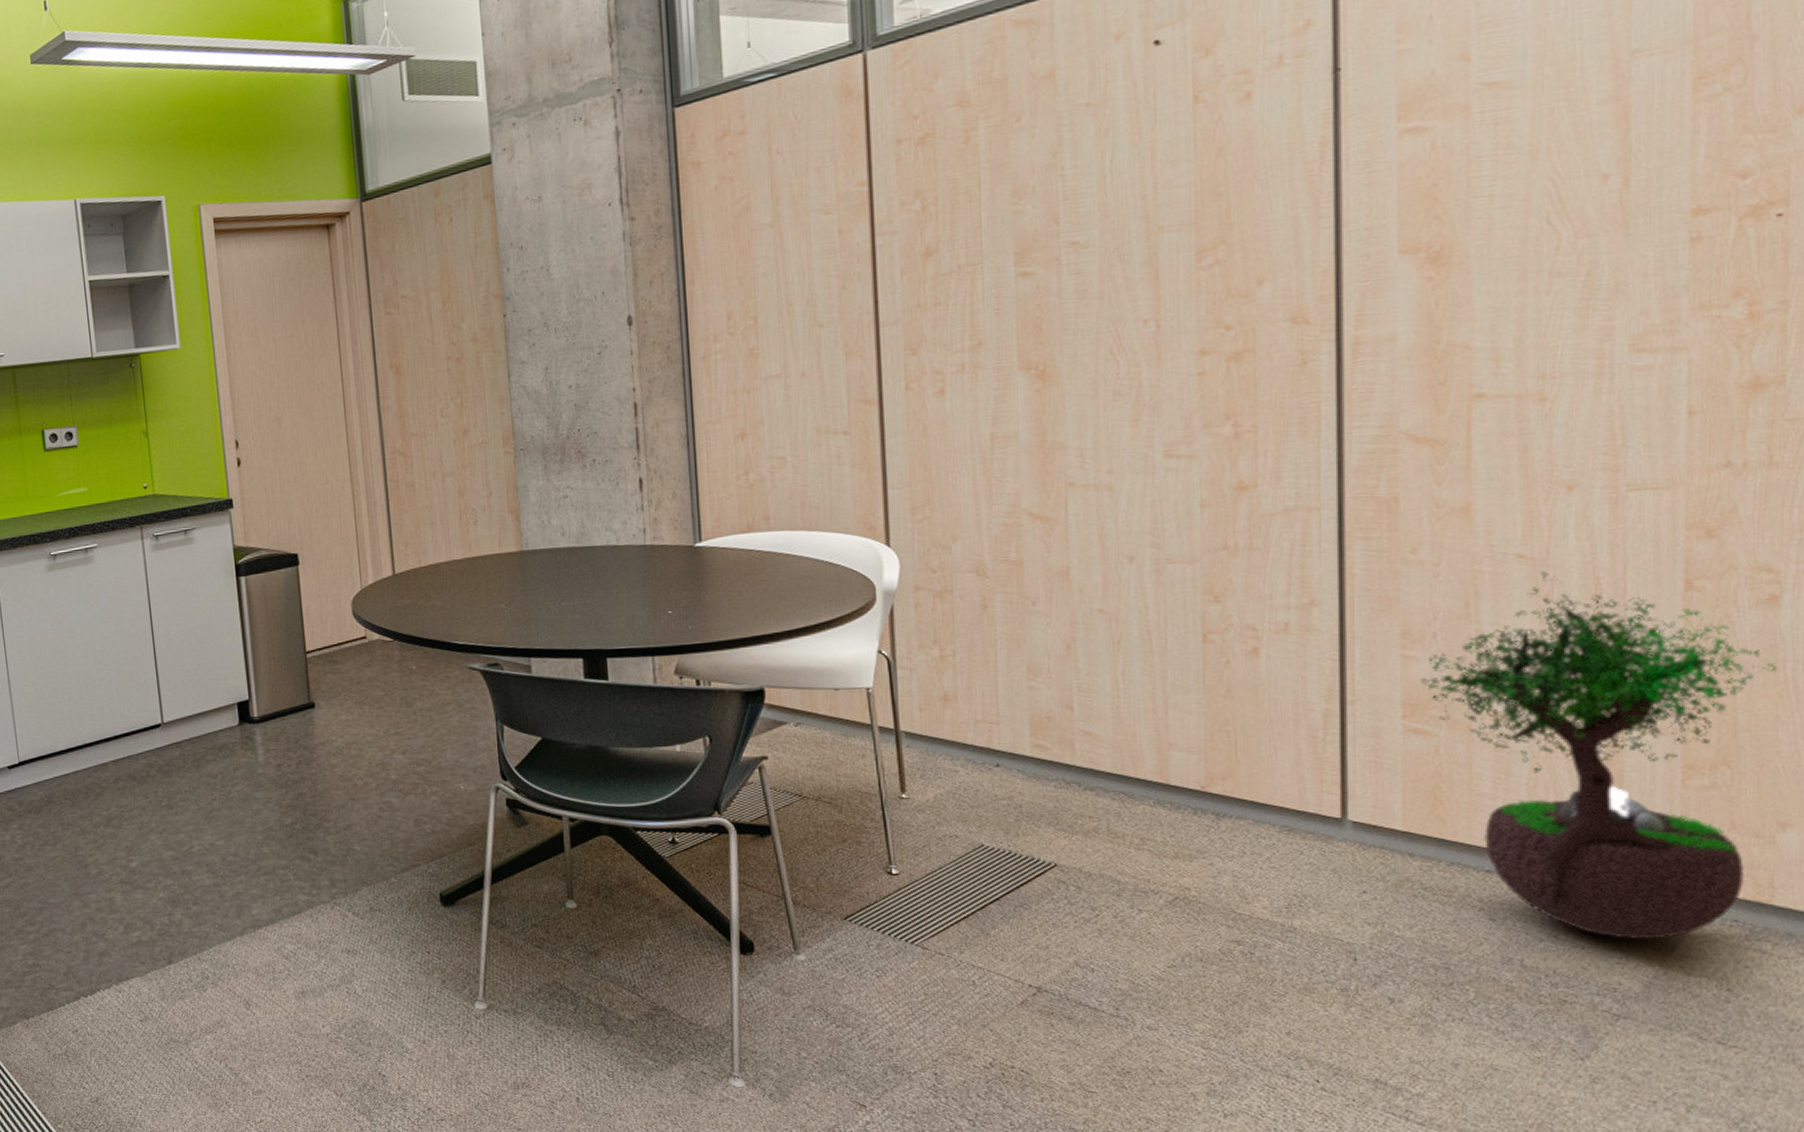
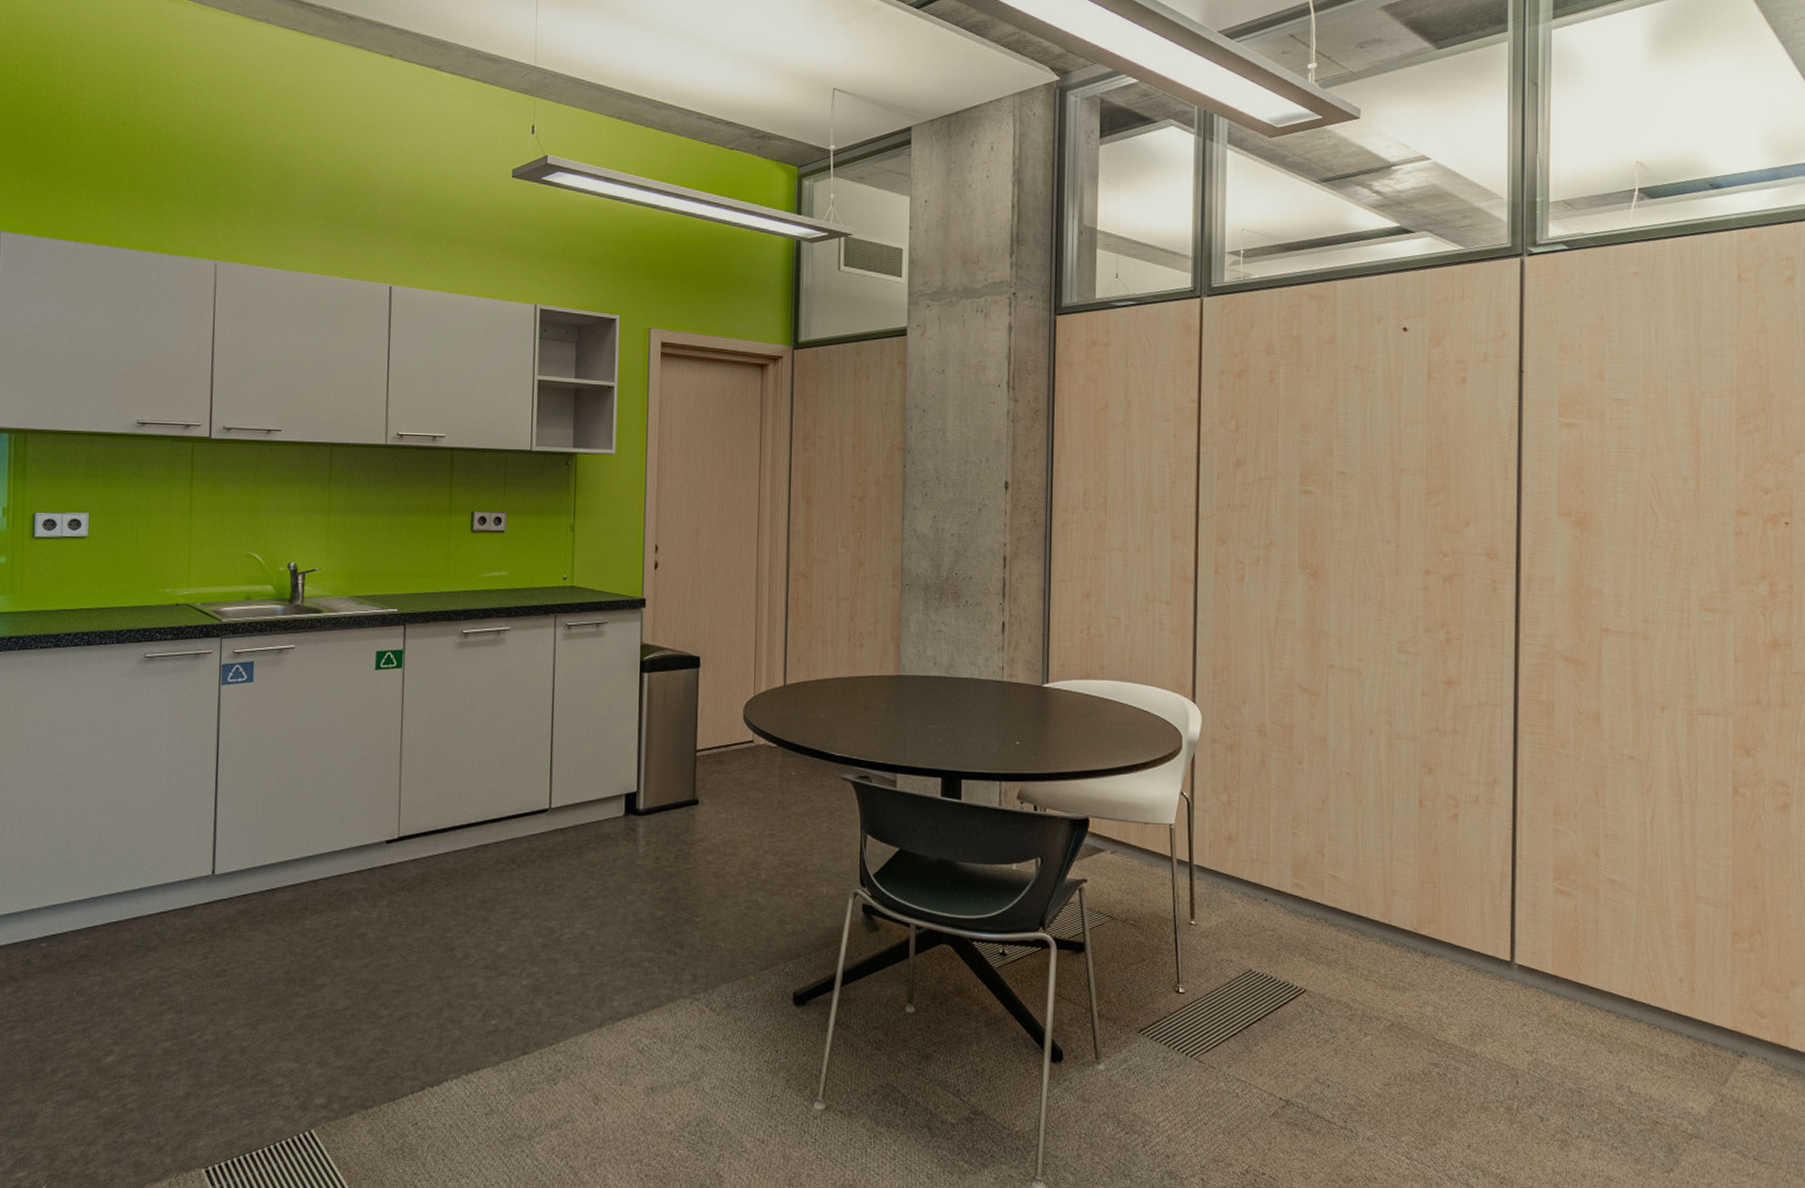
potted tree: present [1421,570,1778,940] -> none [1566,770,1789,1073]

